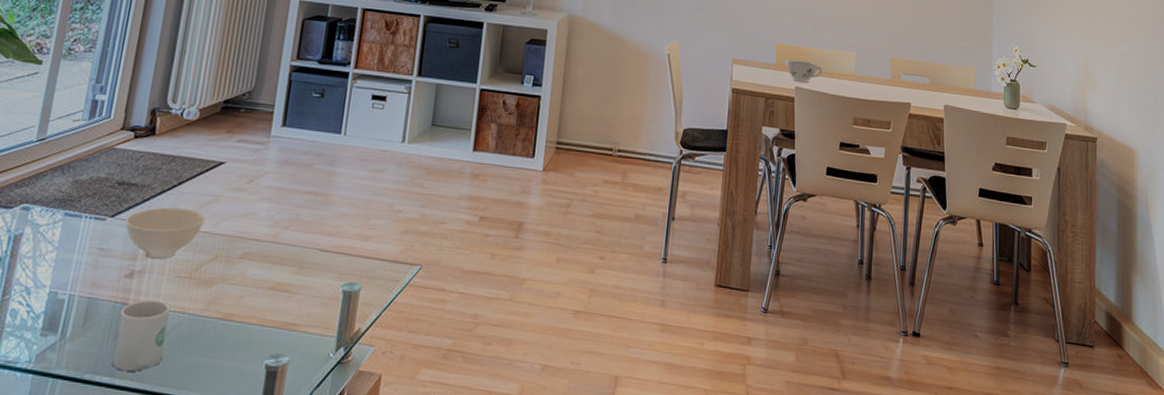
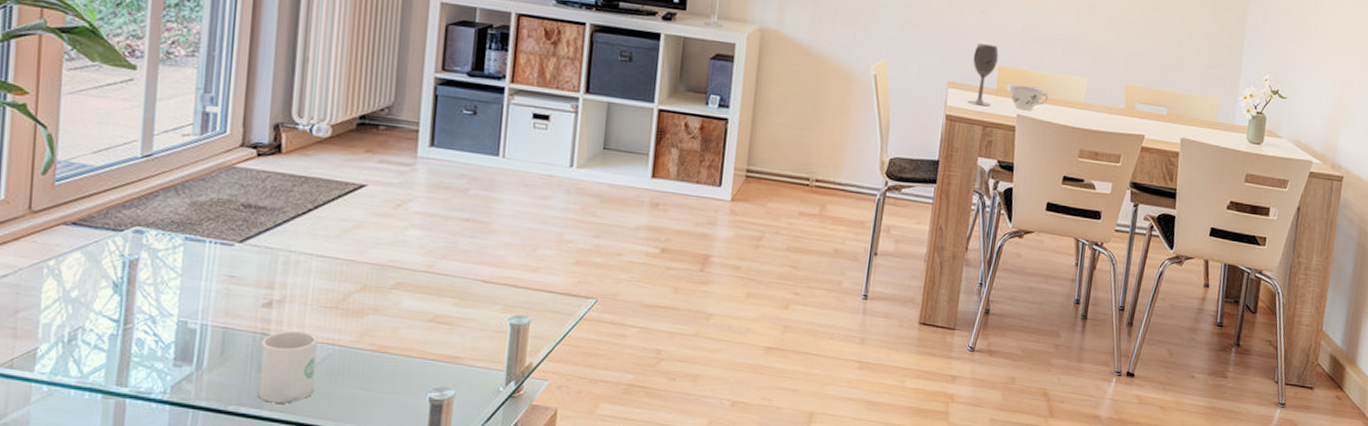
bowl: present [124,207,206,260] -> none [256,233,349,289]
wine glass: none [751,24,776,80] -> present [968,43,999,107]

